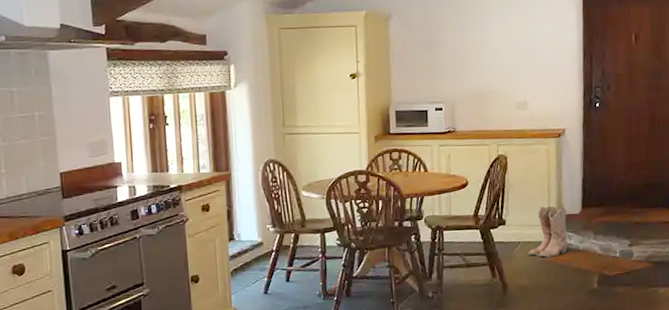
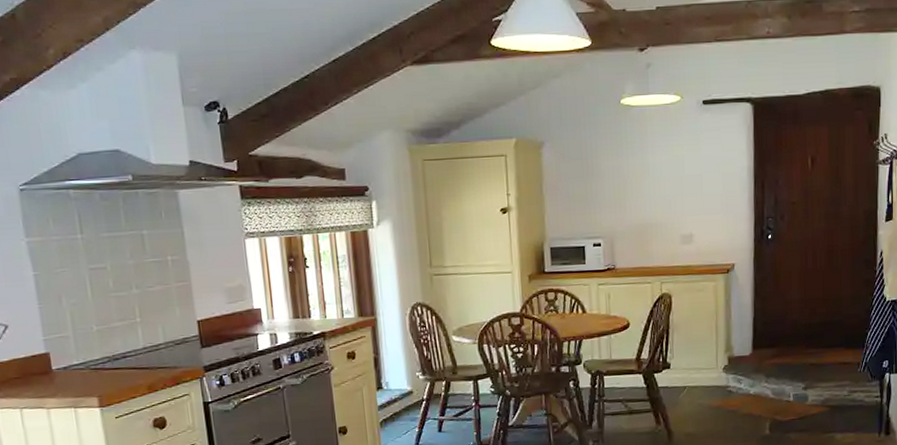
boots: present [529,205,568,258] -> none [695,347,737,403]

